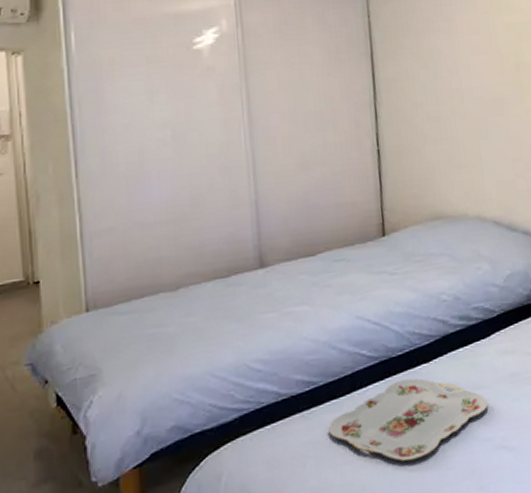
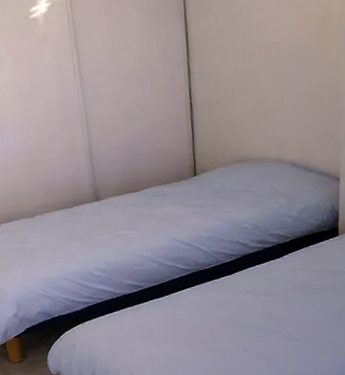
serving tray: present [328,378,488,461] -> none [152,286,279,344]

